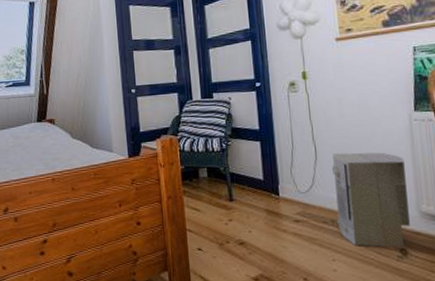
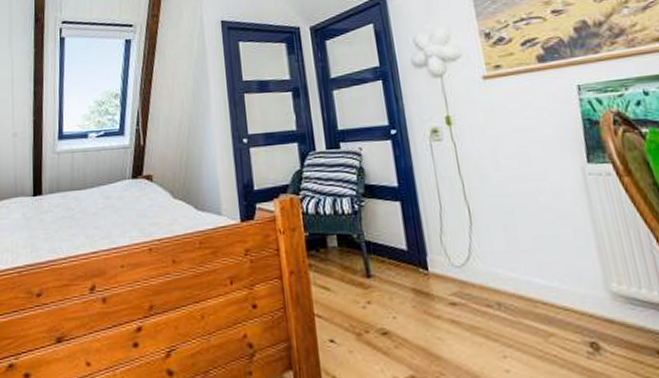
air purifier: present [331,152,410,248] -> none [491,214,599,341]

